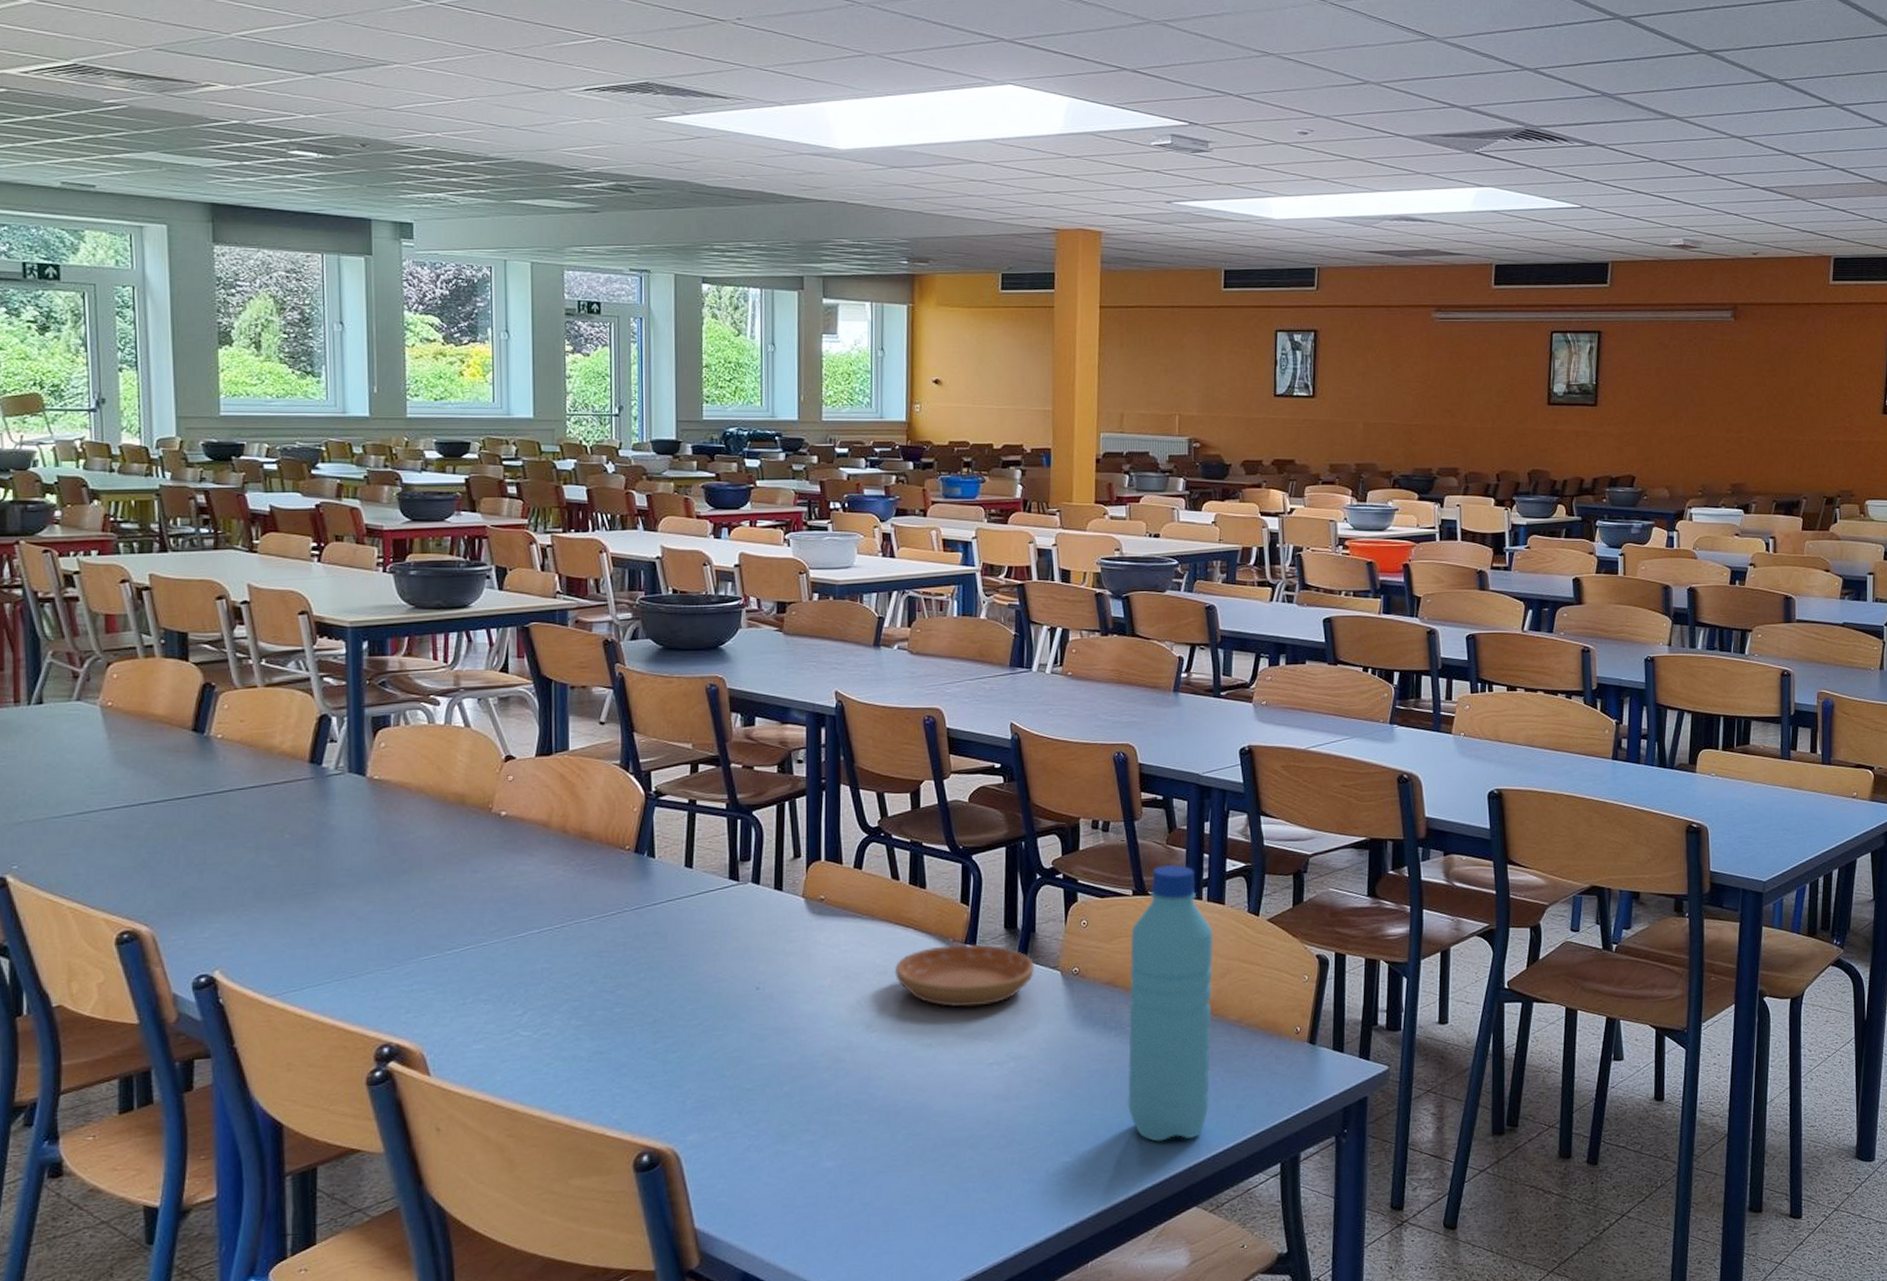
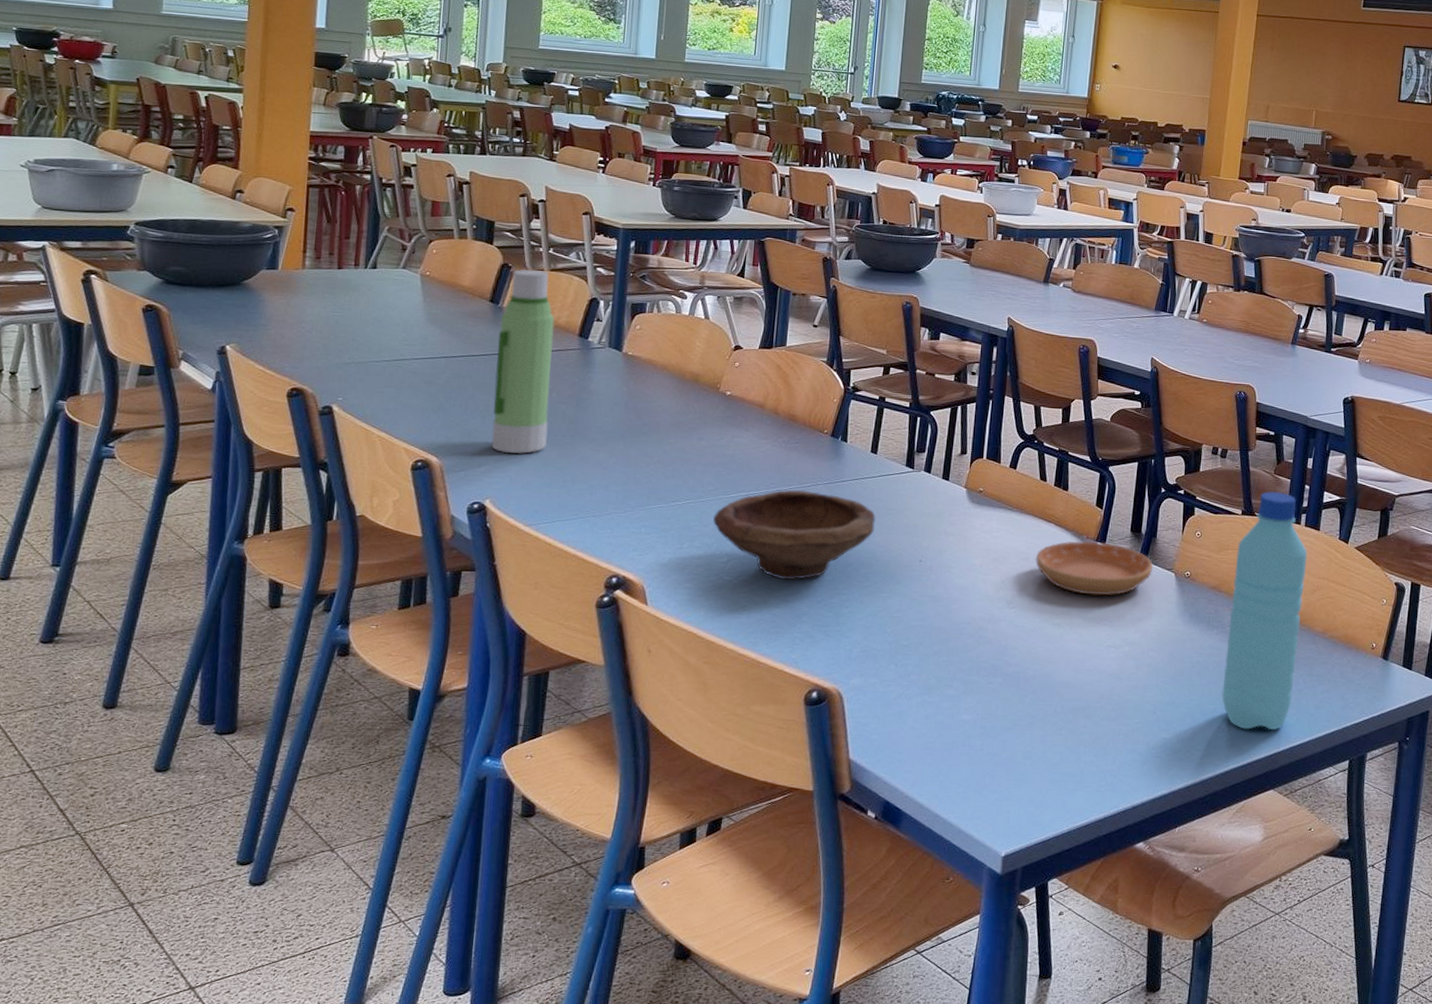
water bottle: none [208,686,285,913] -> present [491,268,555,455]
bowl: none [500,919,698,1028] -> present [713,489,876,580]

